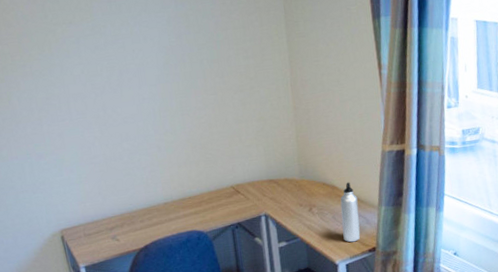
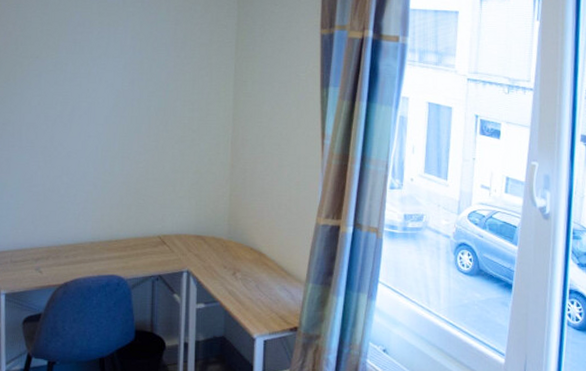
water bottle: present [340,182,361,243] -> none [265,251,284,317]

